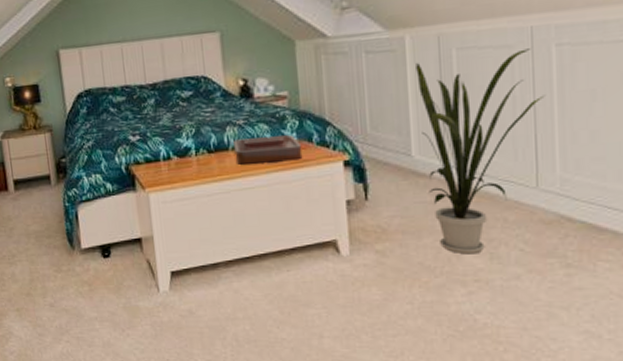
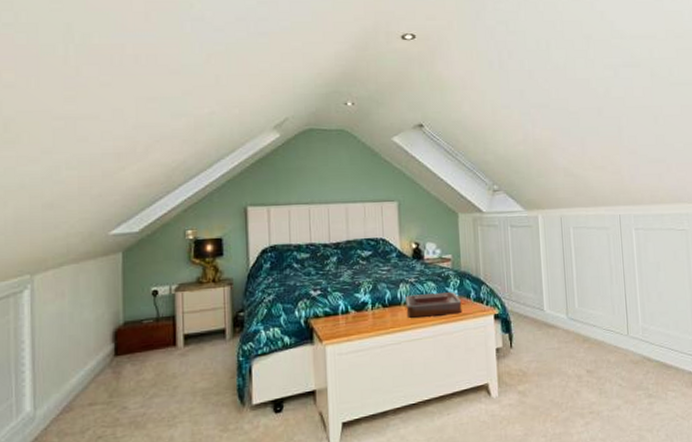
house plant: present [416,48,545,255] -> none [546,230,630,391]

